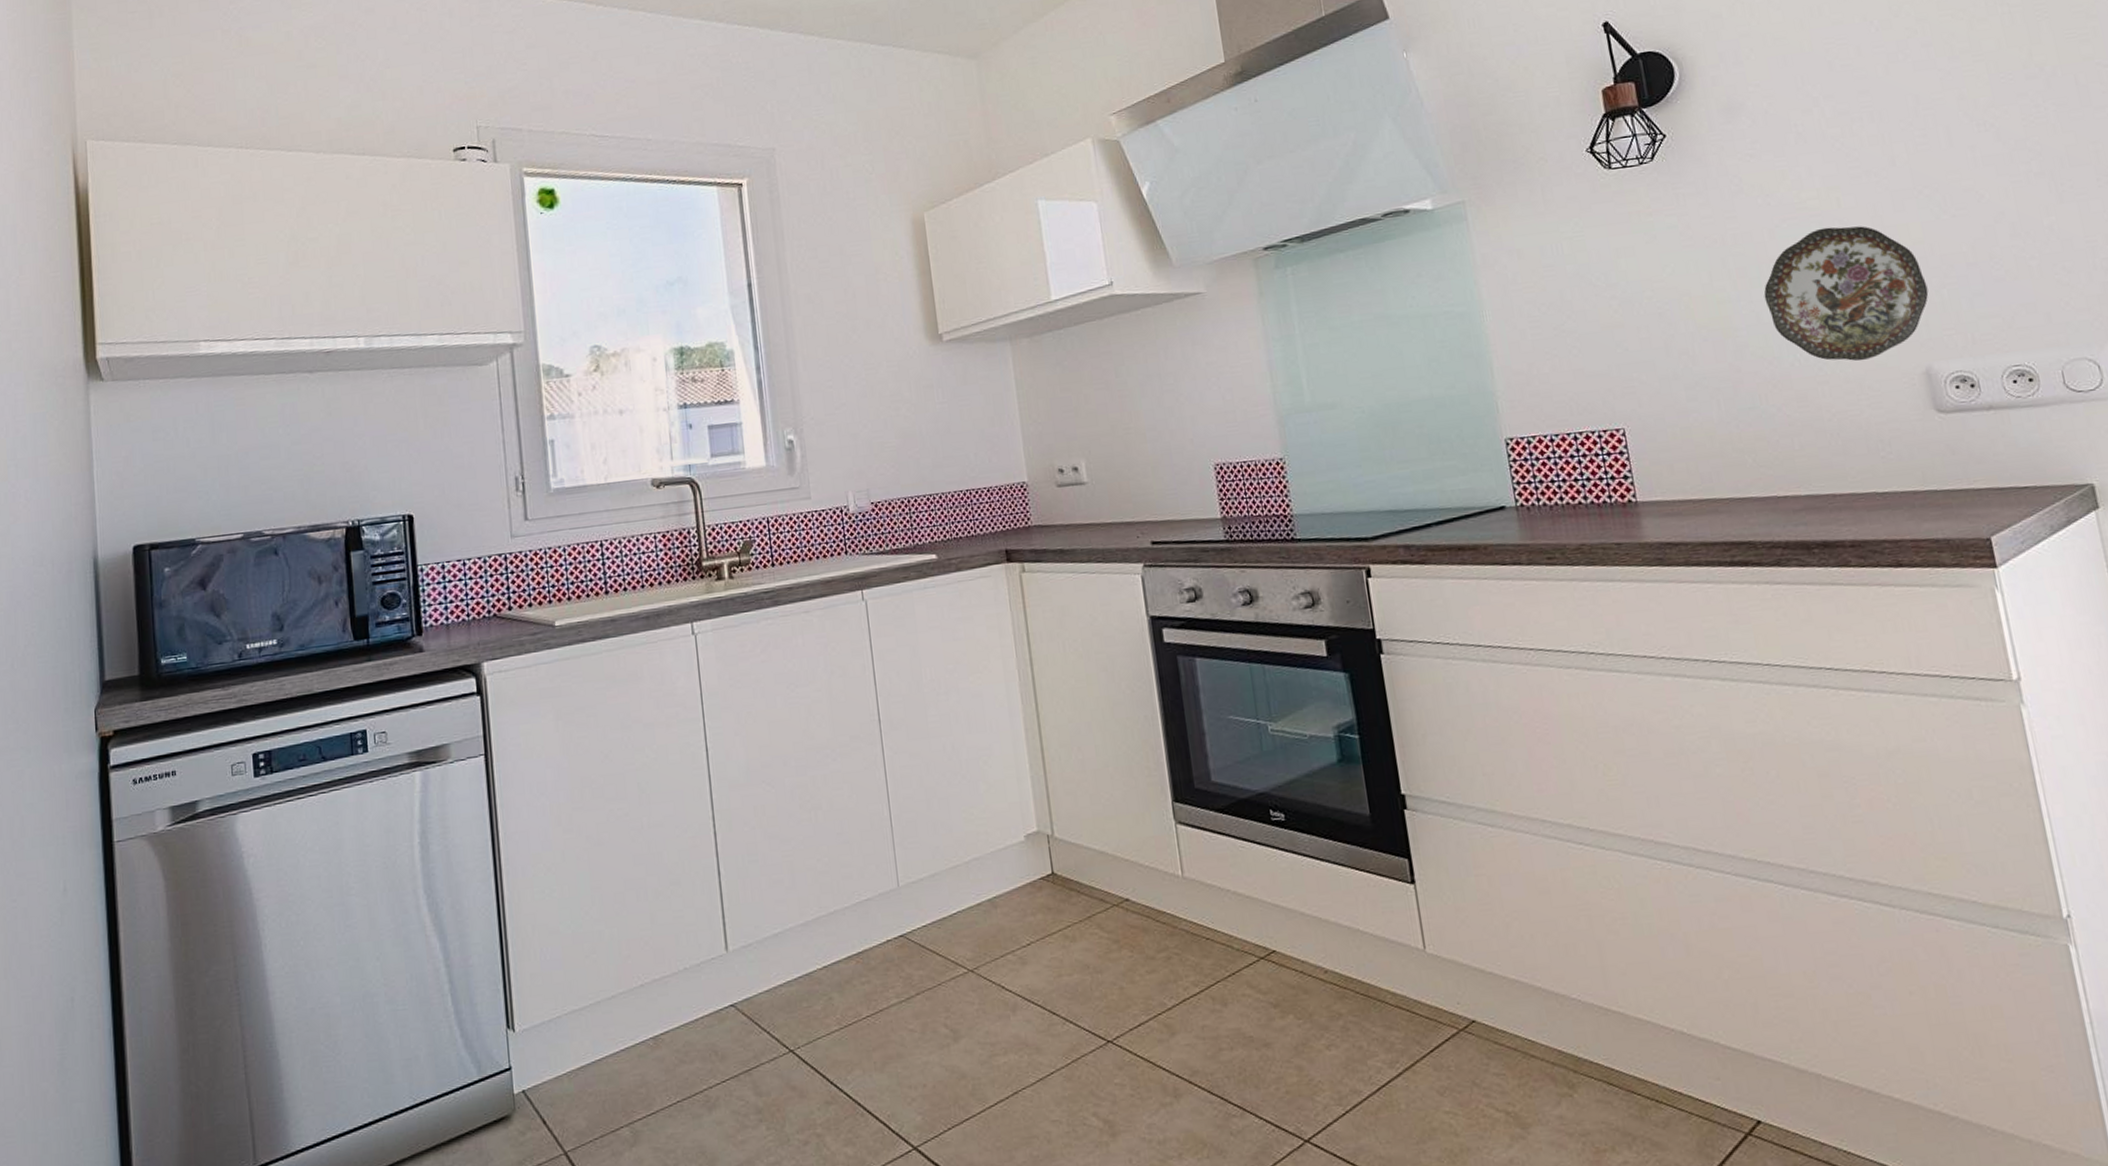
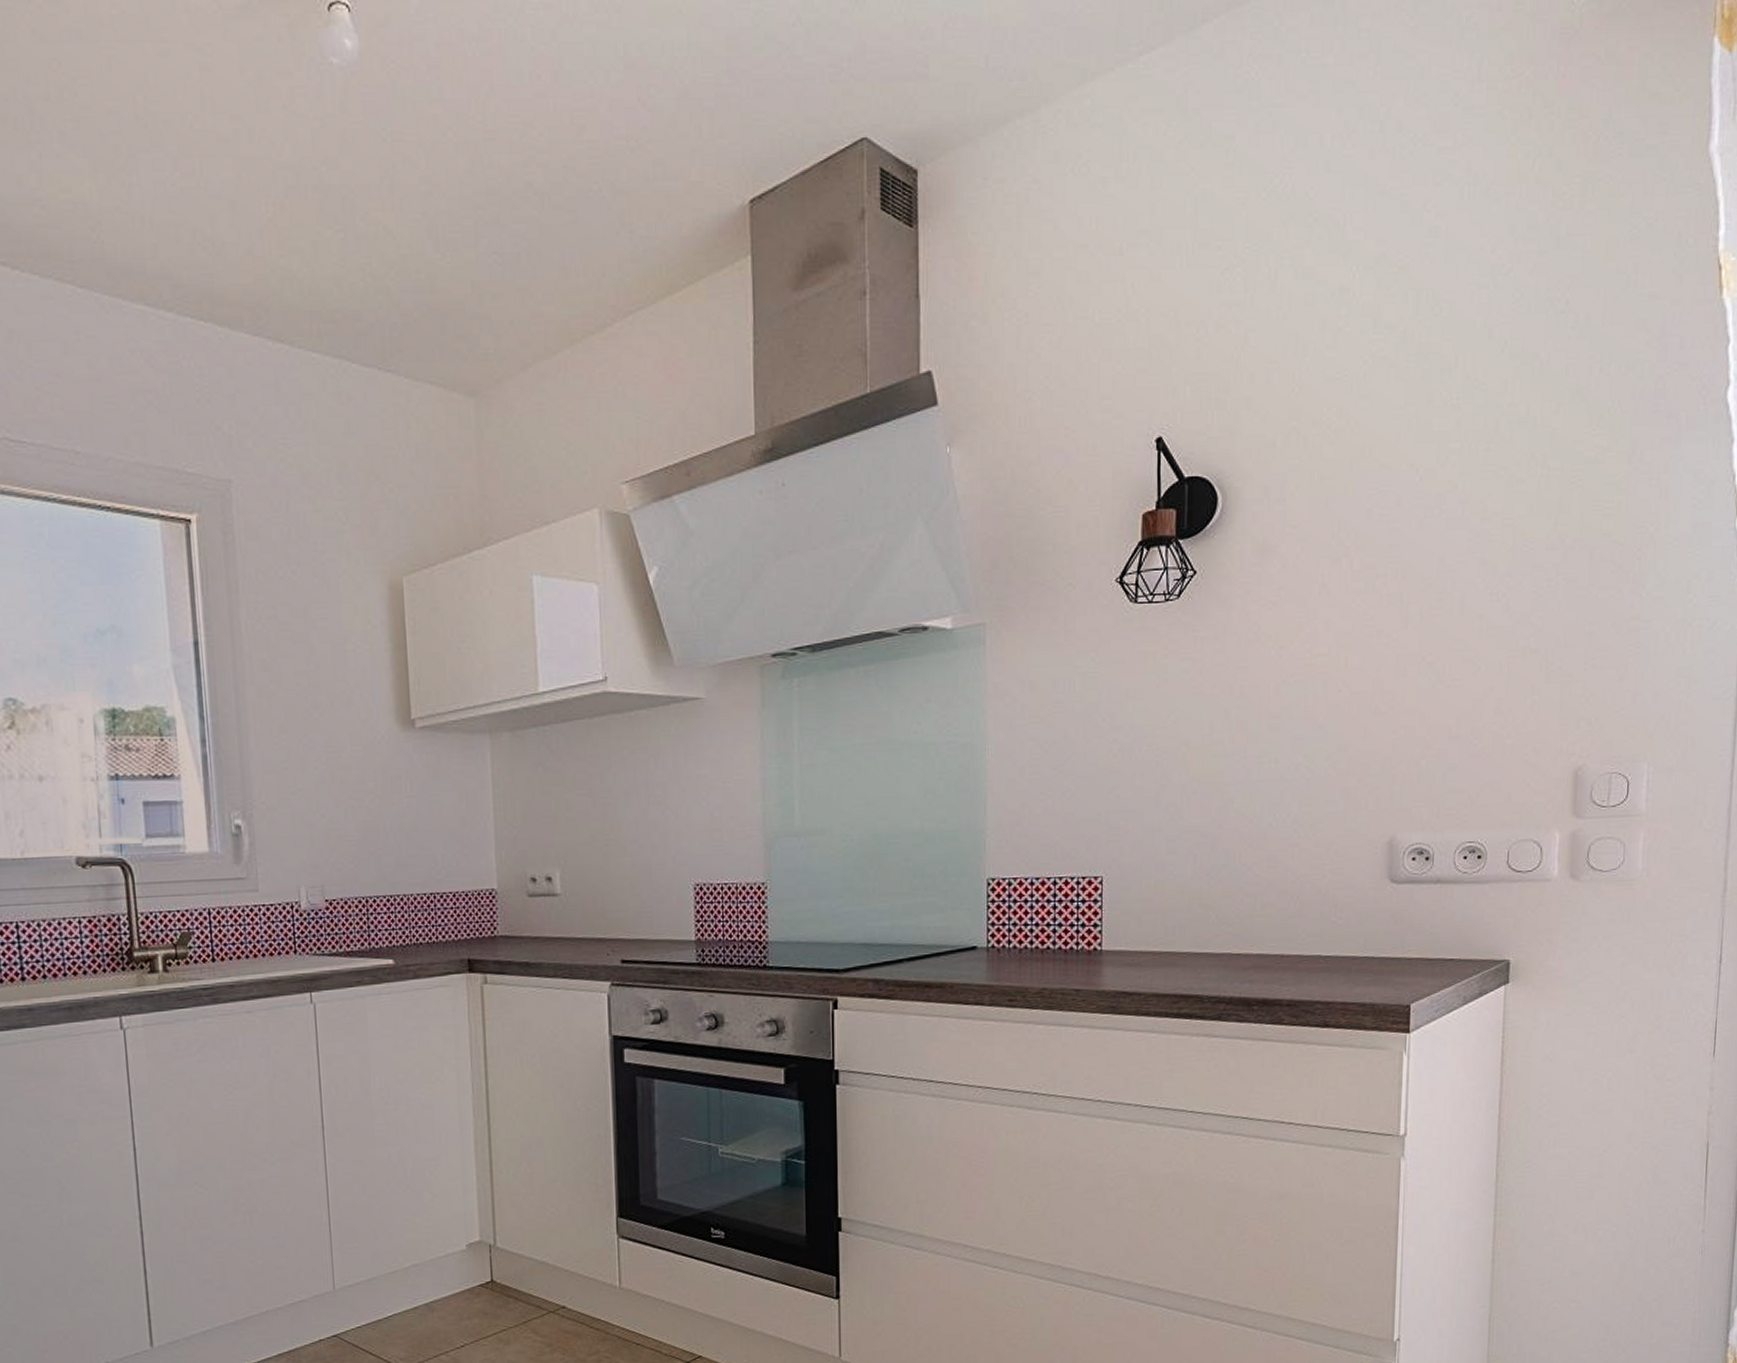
decorative plate: present [1763,226,1929,361] -> none [1258,686,1409,826]

